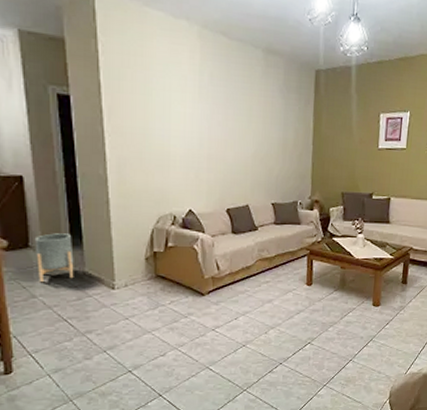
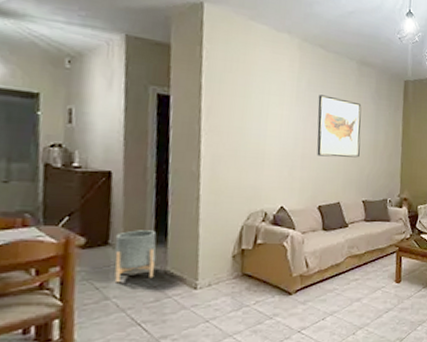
wall art: none [222,89,269,158] -> present [317,94,362,158]

